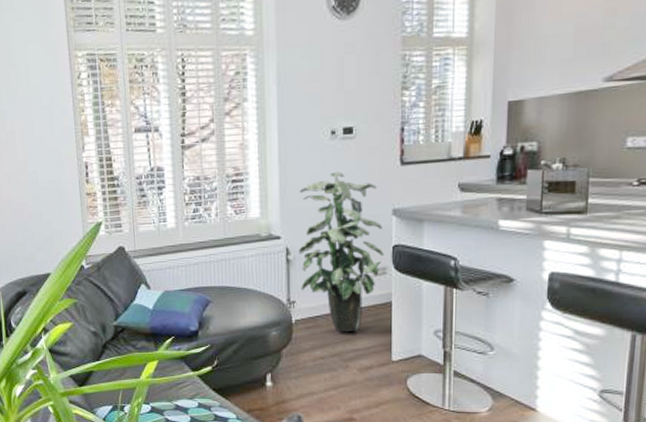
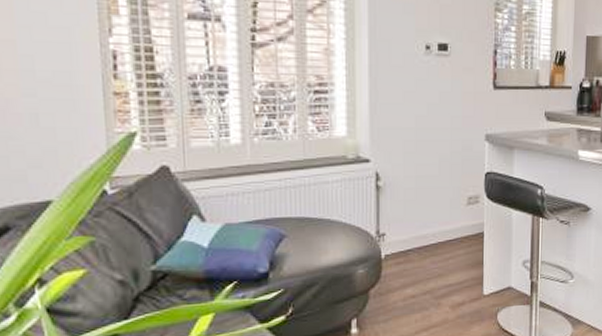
indoor plant: present [299,172,384,332] -> none [390,91,477,266]

